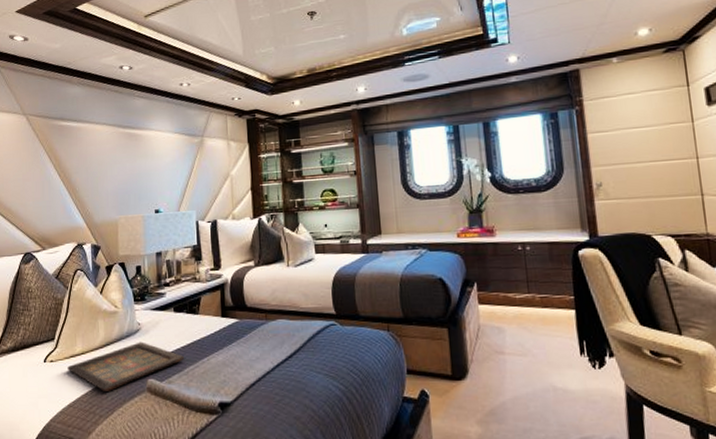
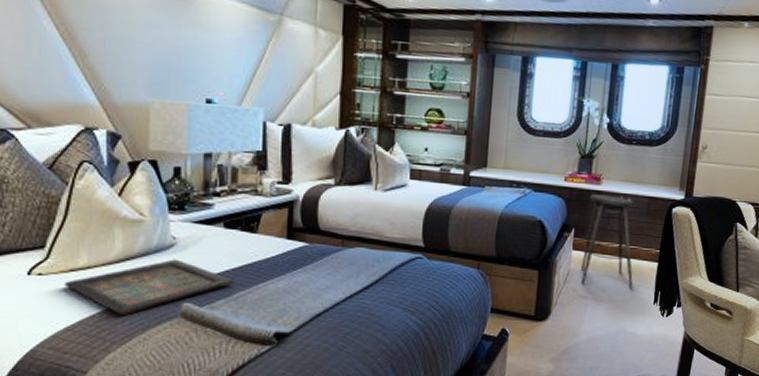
stool: none [486,245,553,342] -> present [580,194,633,290]

